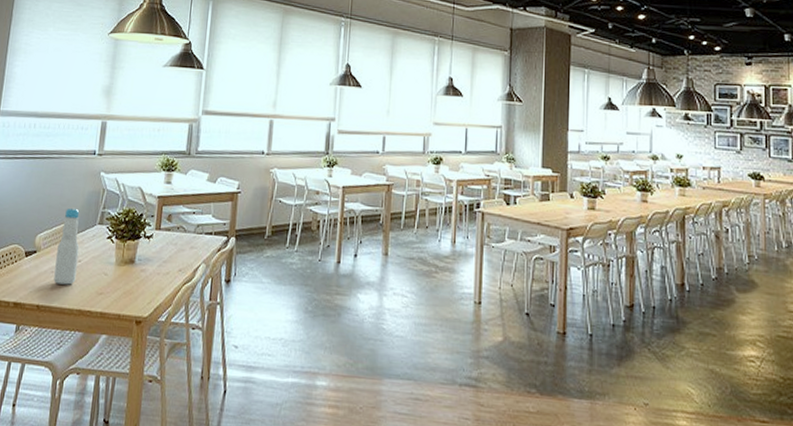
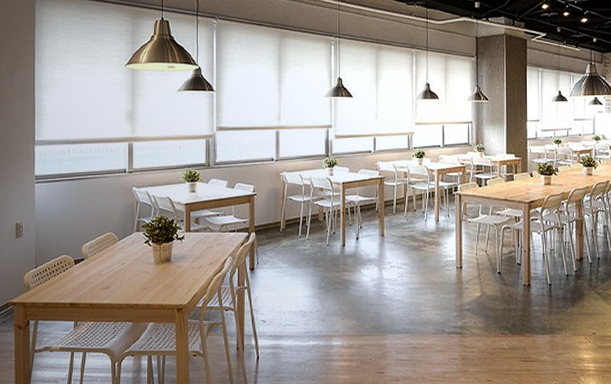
bottle: present [53,207,80,285] -> none [102,219,121,284]

